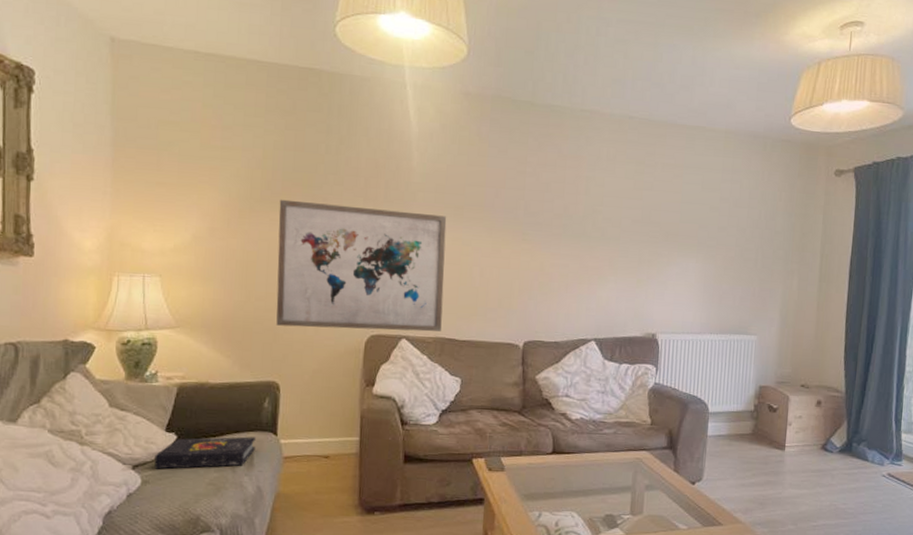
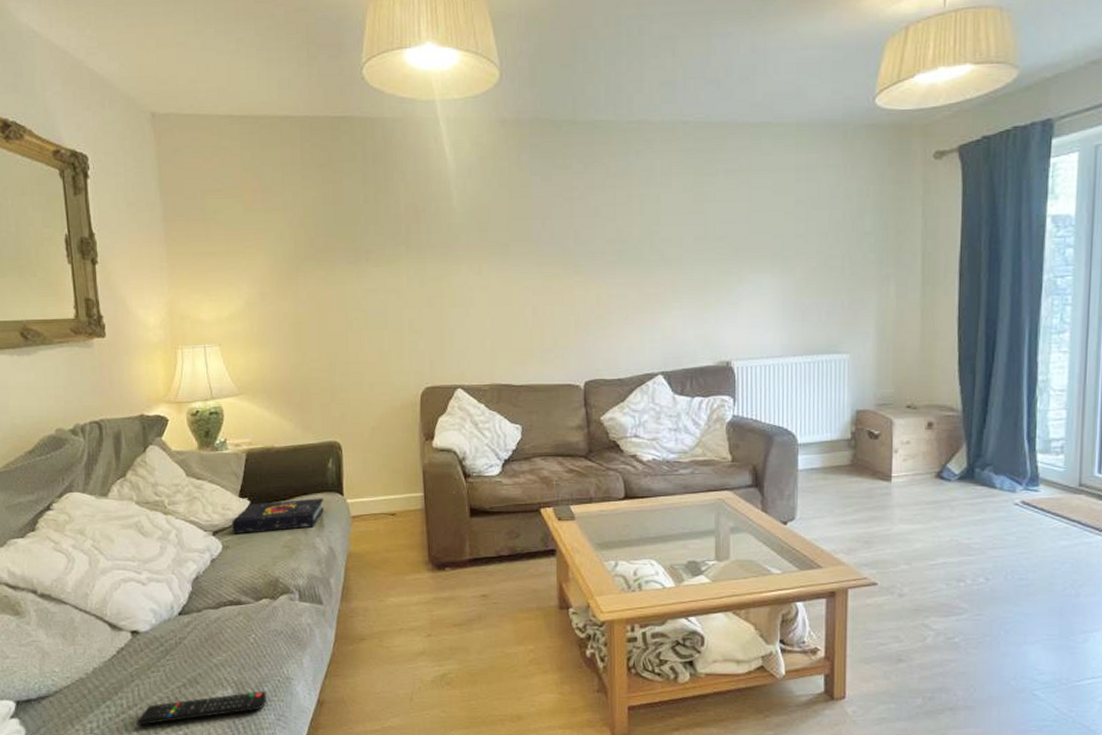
wall art: present [276,199,447,332] -> none [324,255,497,385]

